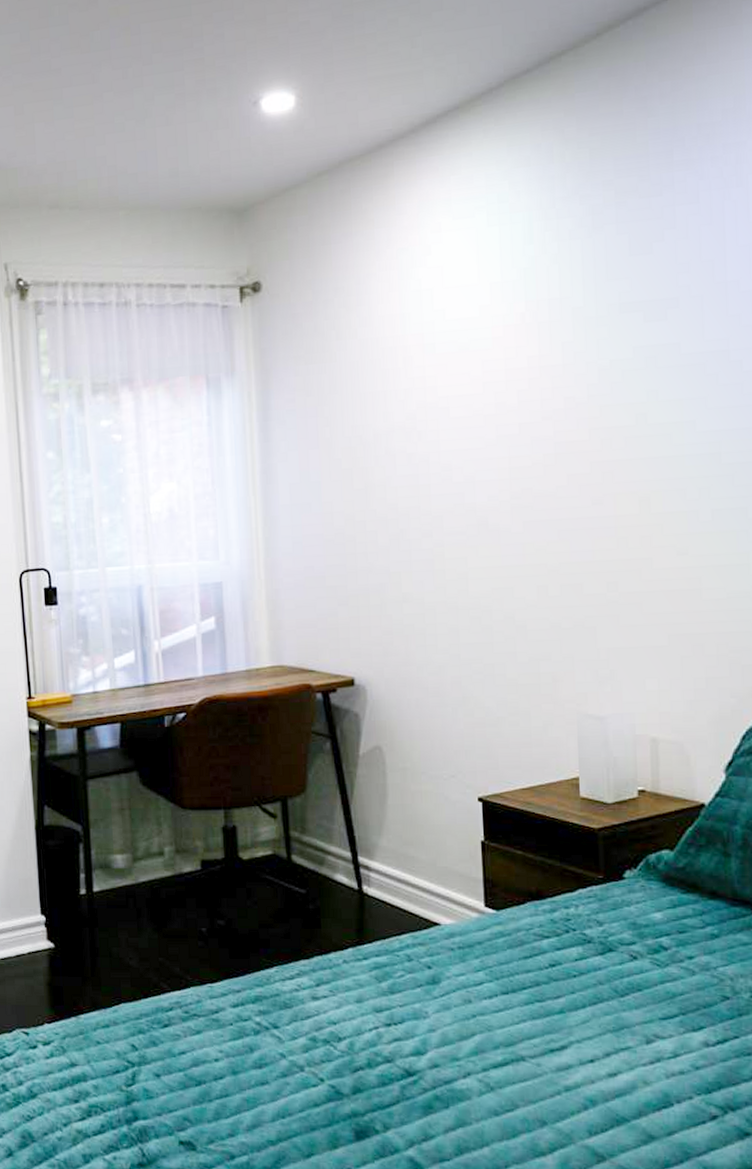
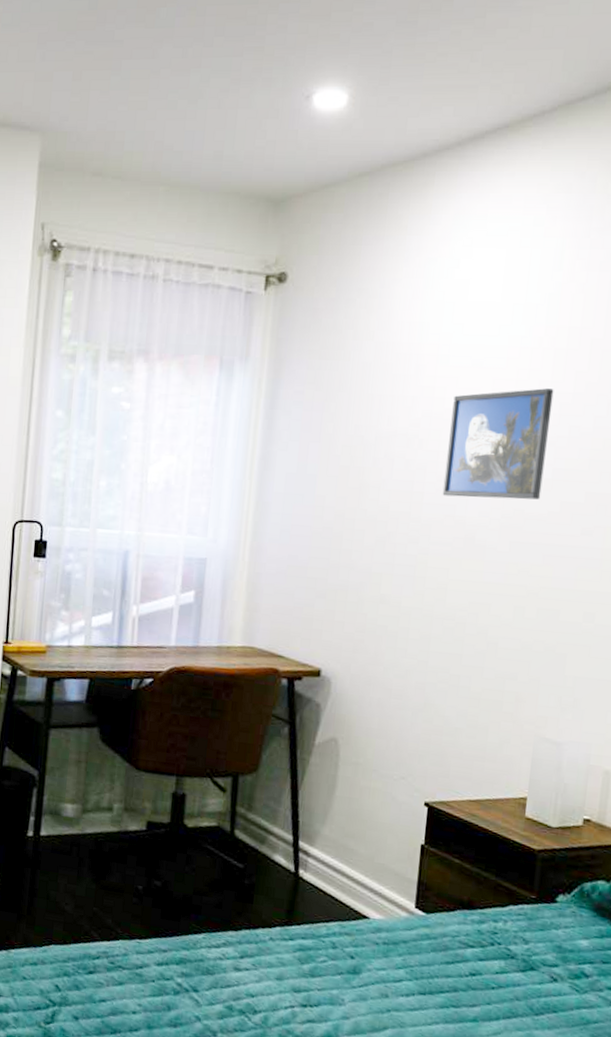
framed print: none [446,363,546,485] -> present [442,388,554,500]

